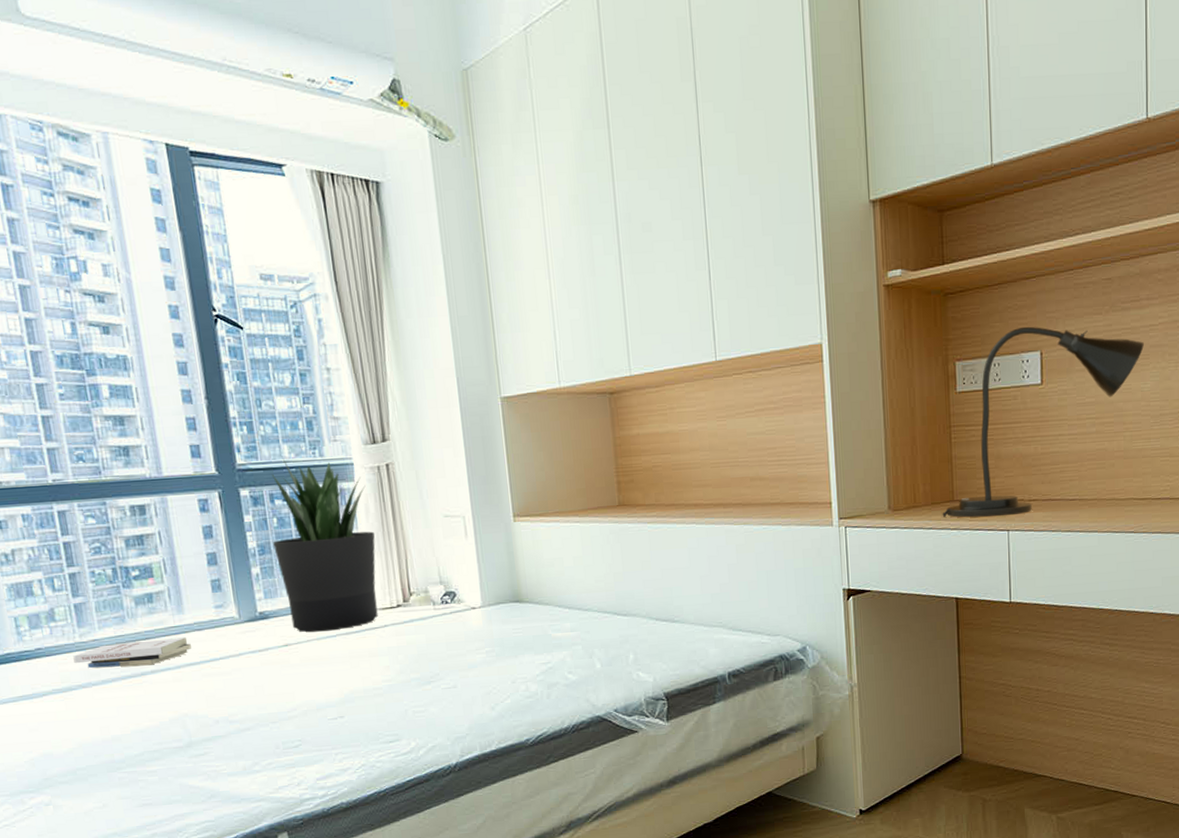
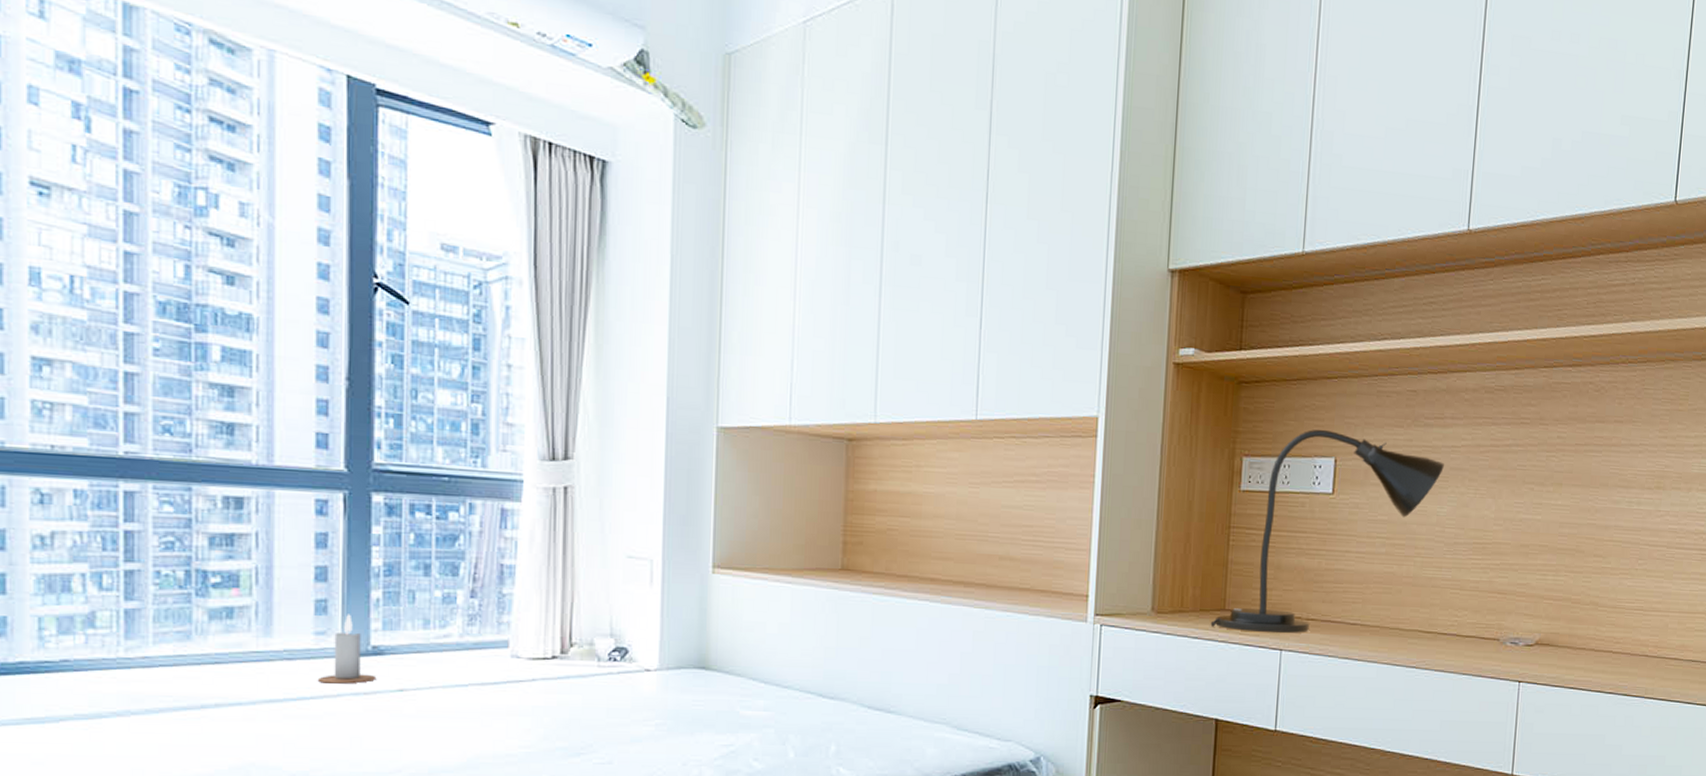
books: present [73,637,191,669] -> none [111,665,275,697]
candle: none [222,589,267,646] -> present [317,614,377,684]
planter: present [271,456,378,632] -> none [405,460,538,678]

